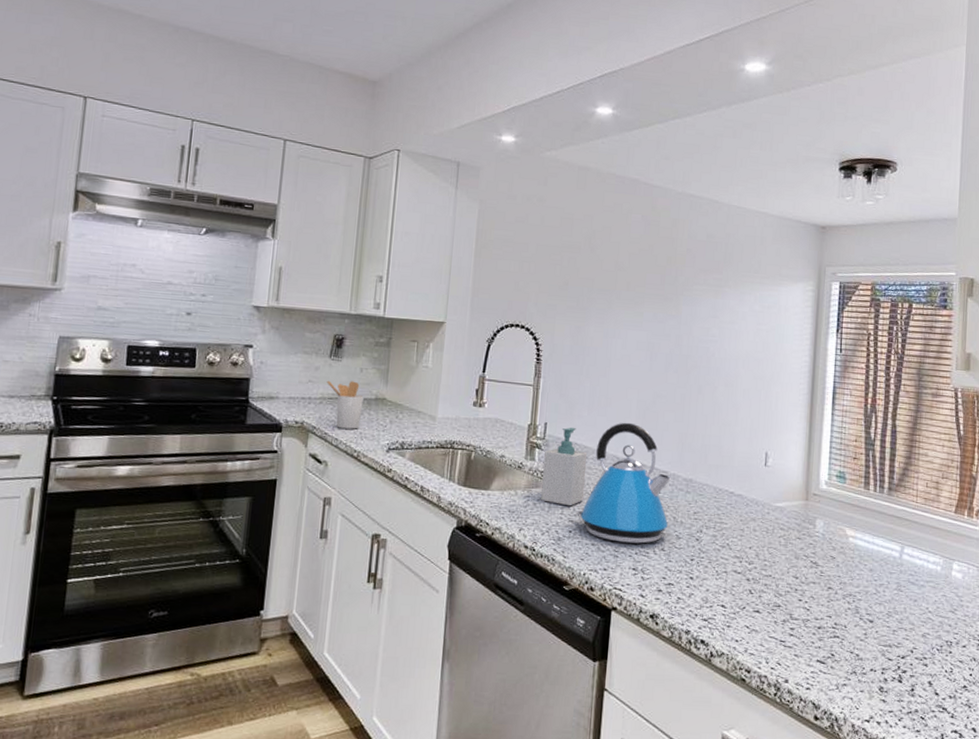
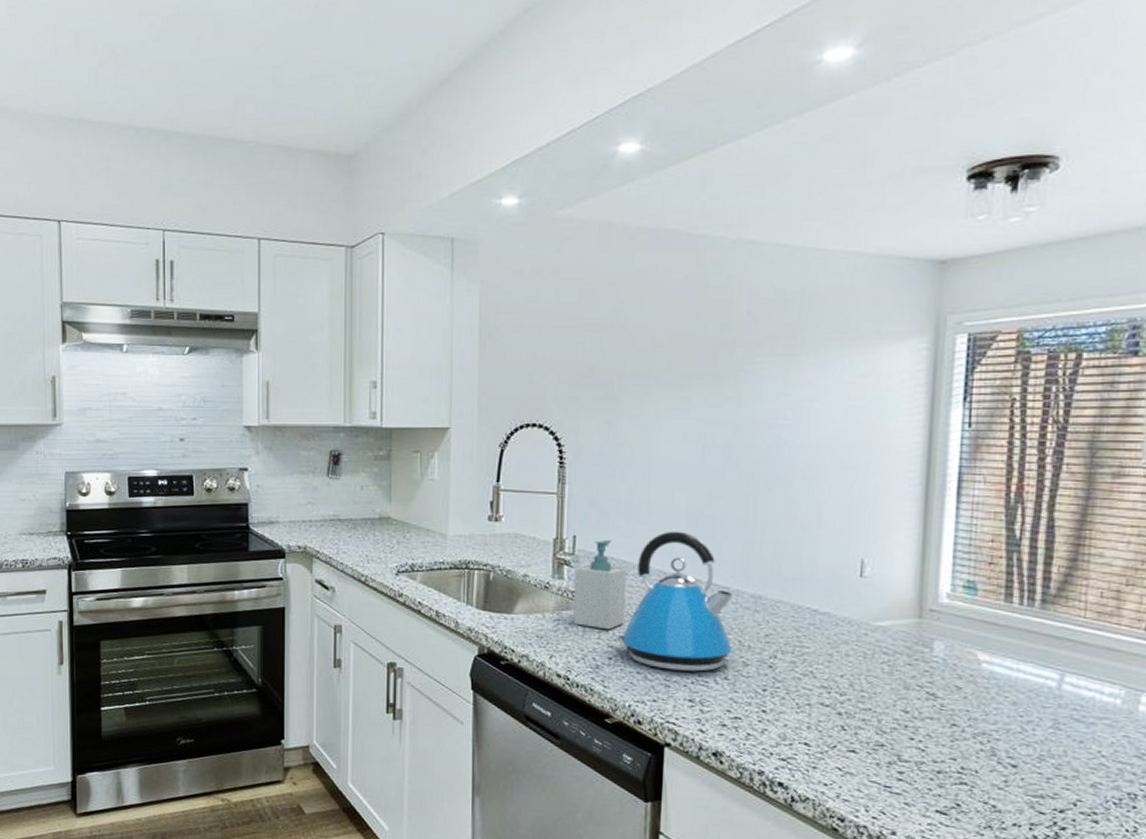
utensil holder: present [327,380,364,429] -> none [326,500,367,552]

